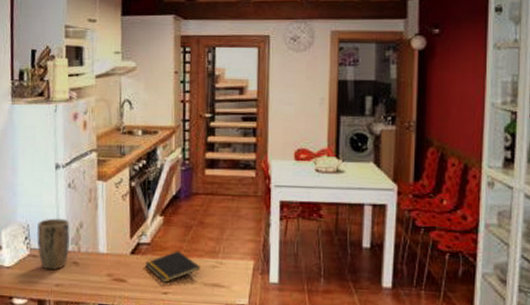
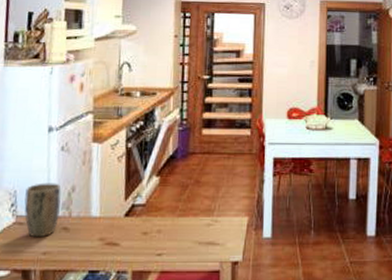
notepad: present [145,251,200,283] -> none [139,211,196,244]

